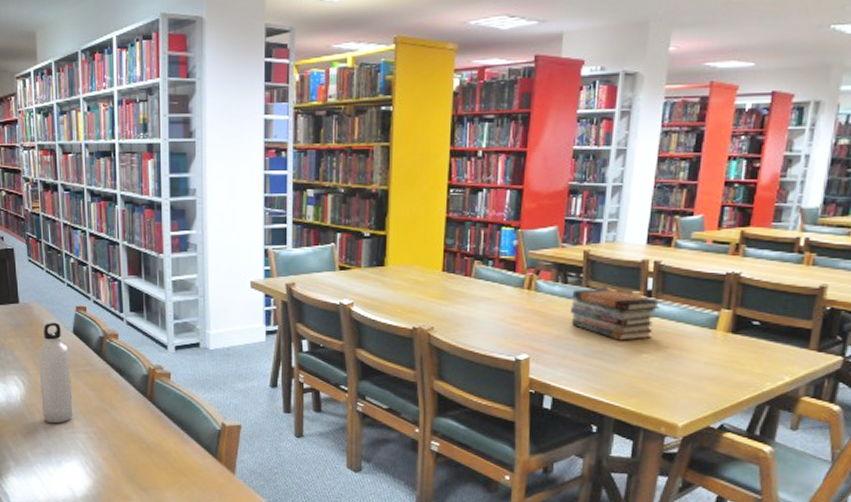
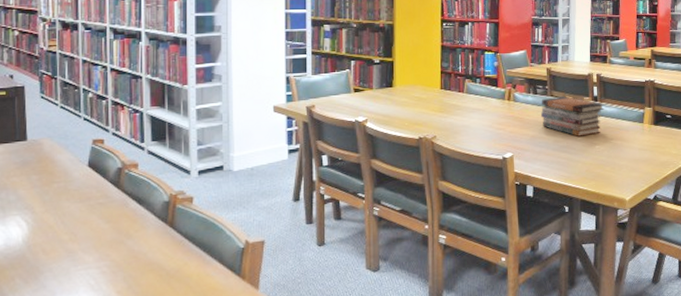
water bottle: present [38,322,73,424] -> none [46,157,84,263]

